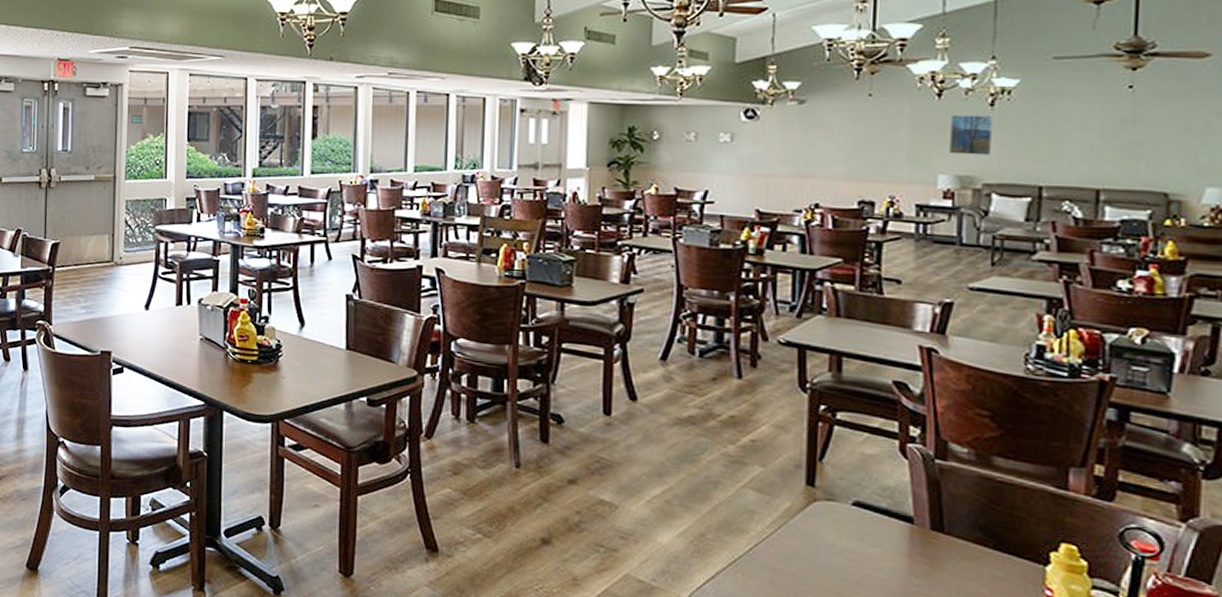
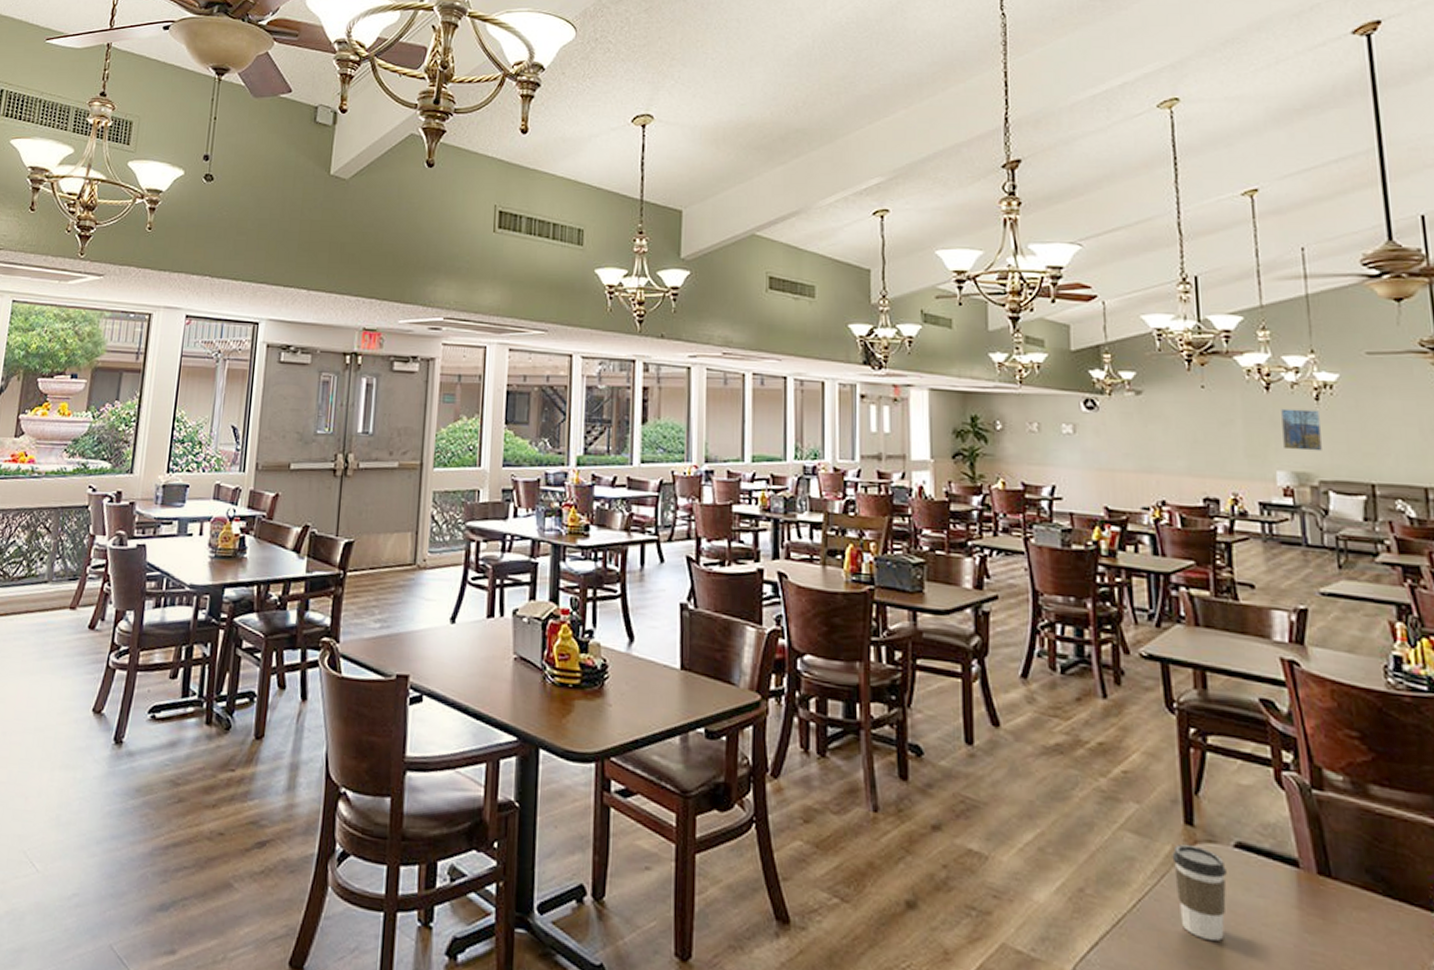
coffee cup: none [791,501,842,580] -> present [1172,843,1227,941]

